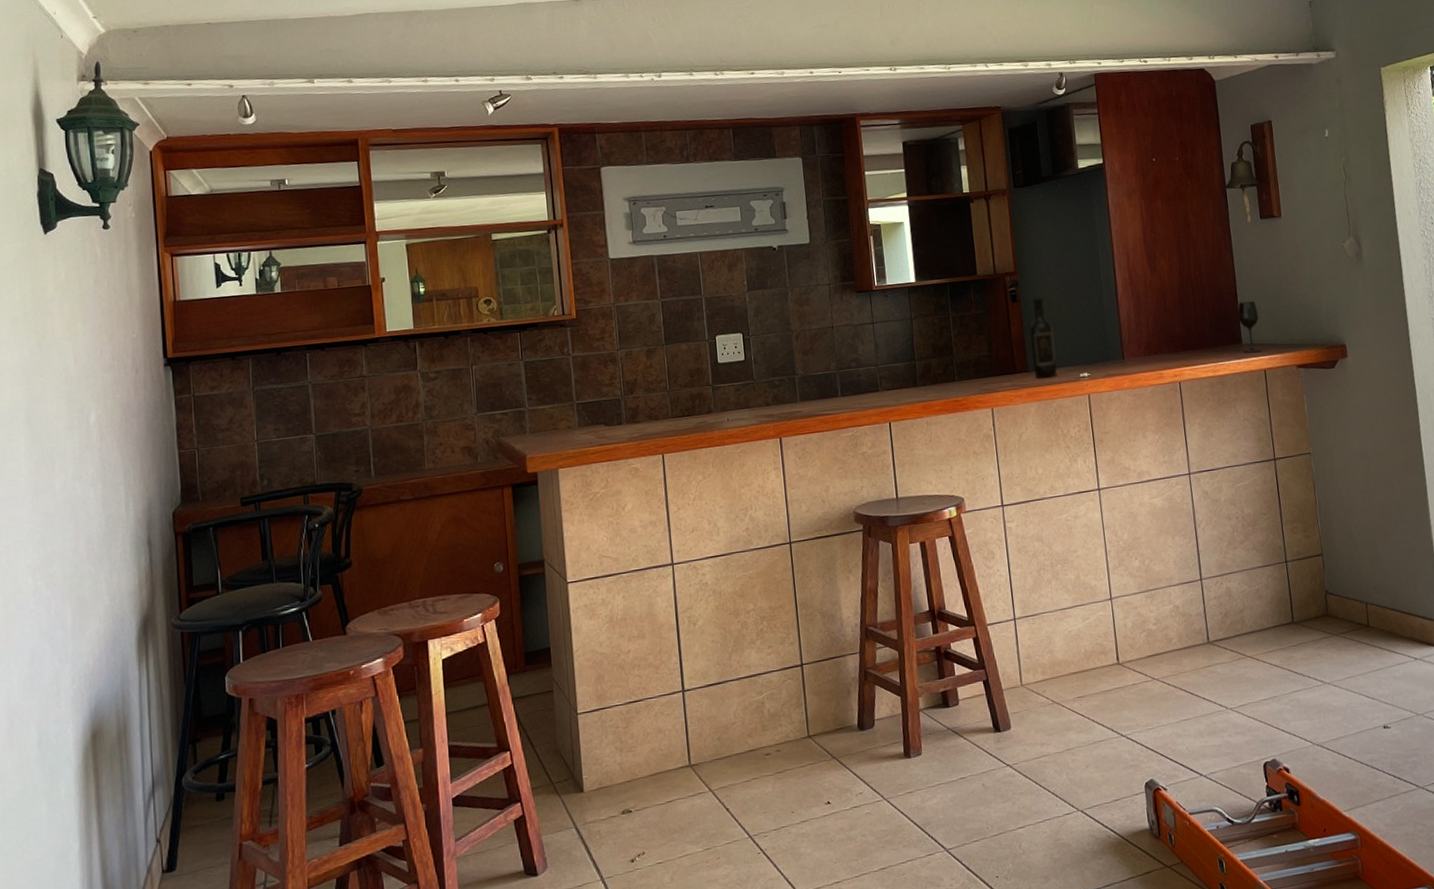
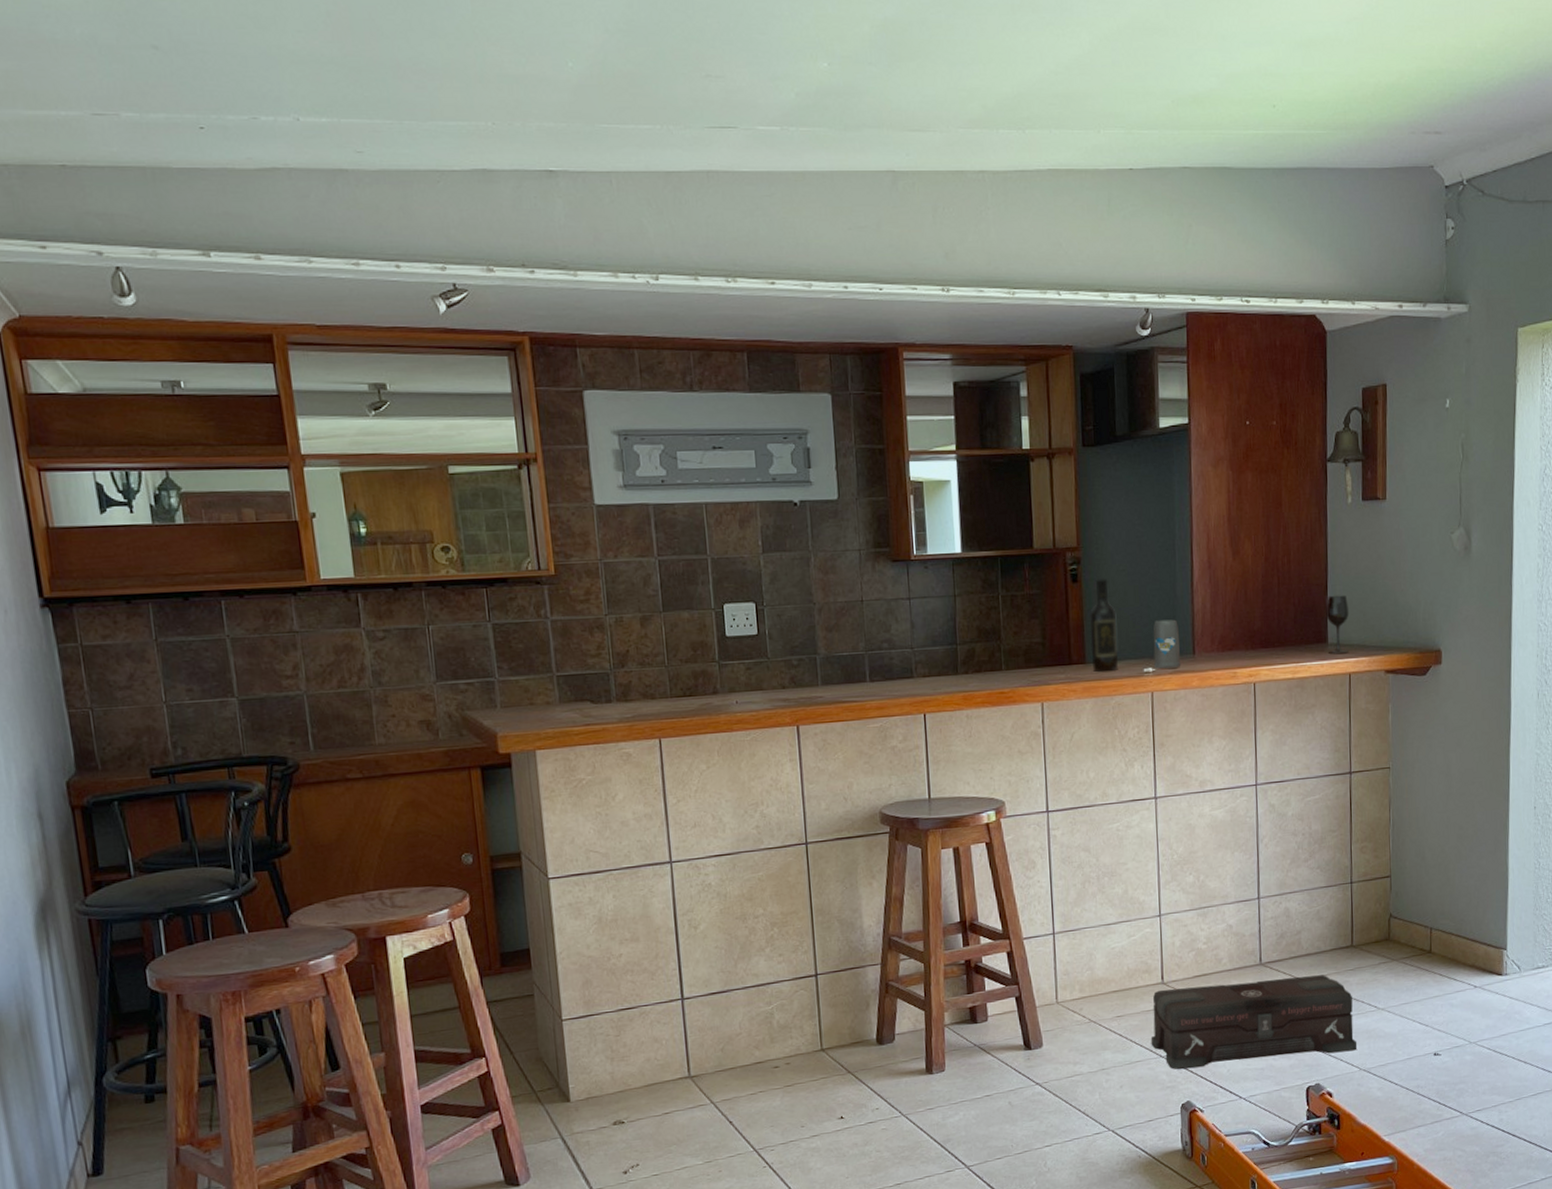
beer mug: none [1085,329,1113,374] -> present [1153,619,1181,669]
toolbox: none [1110,651,1308,748] -> present [1150,975,1356,1069]

